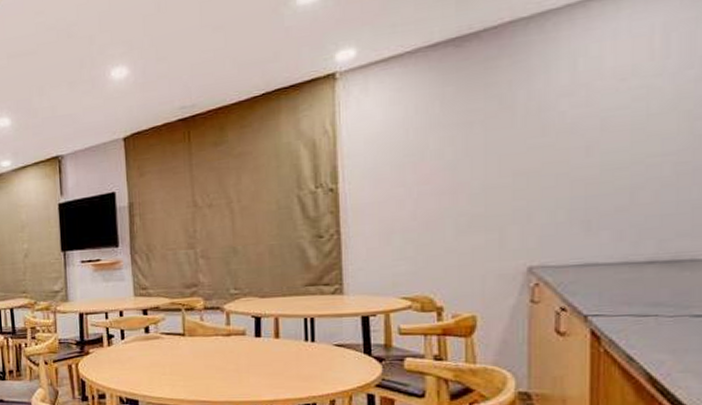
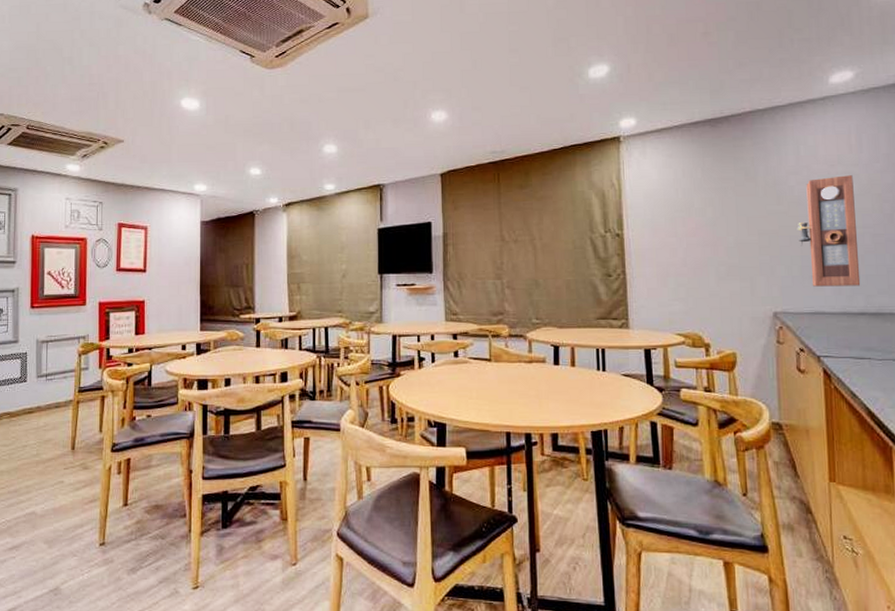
pendulum clock: none [568,89,653,234] -> present [798,175,861,287]

